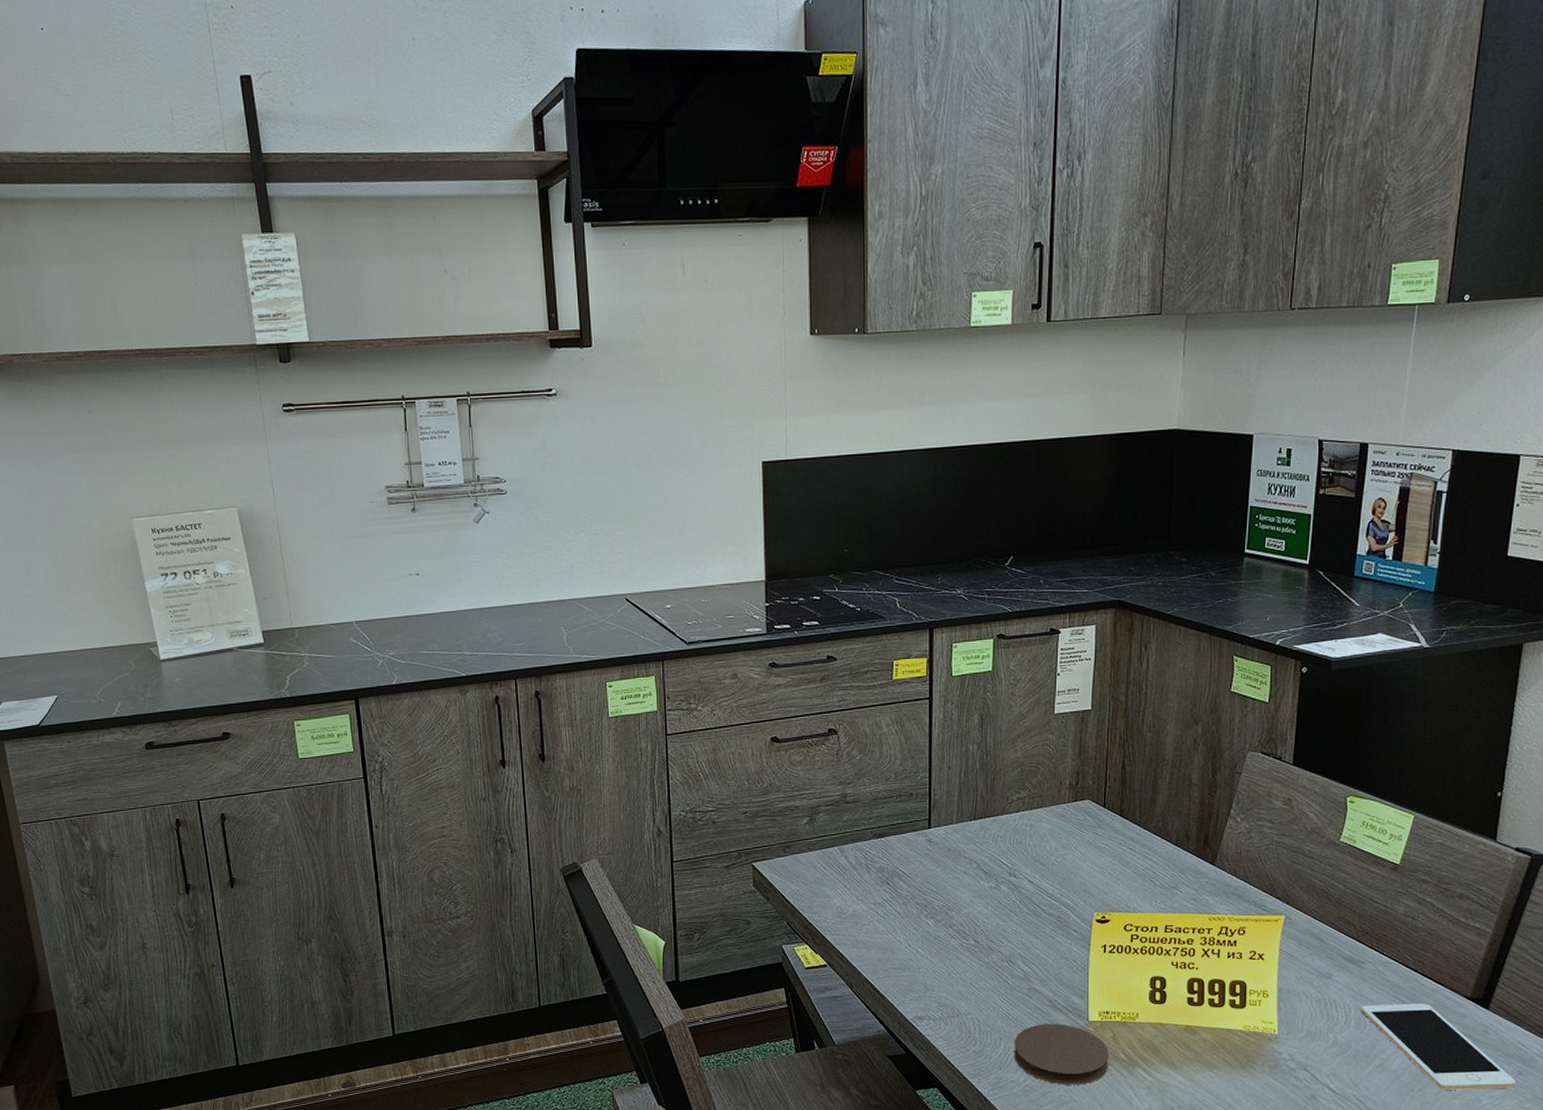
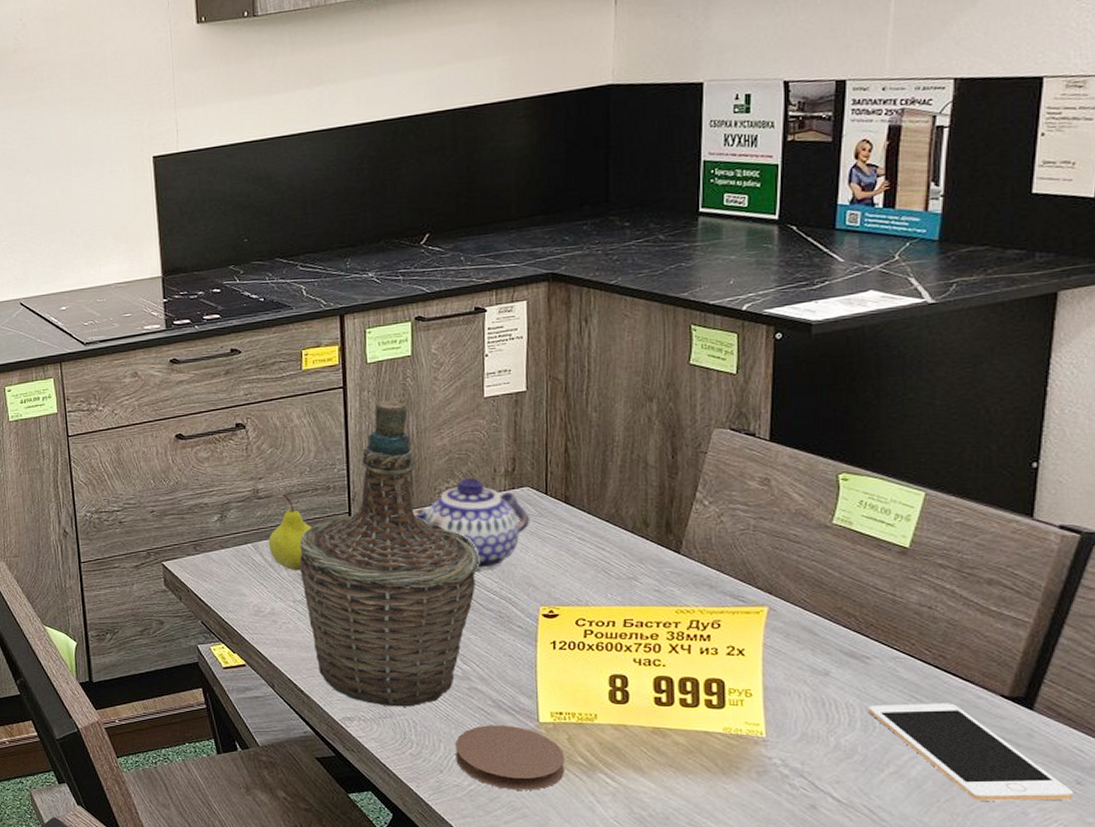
fruit: none [853,800,894,874] -> present [268,494,312,571]
bottle: none [882,713,1043,1007] -> present [299,400,479,707]
teapot: none [987,789,1090,876] -> present [413,477,531,570]

